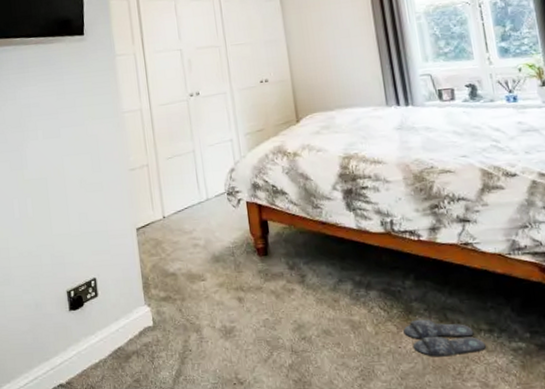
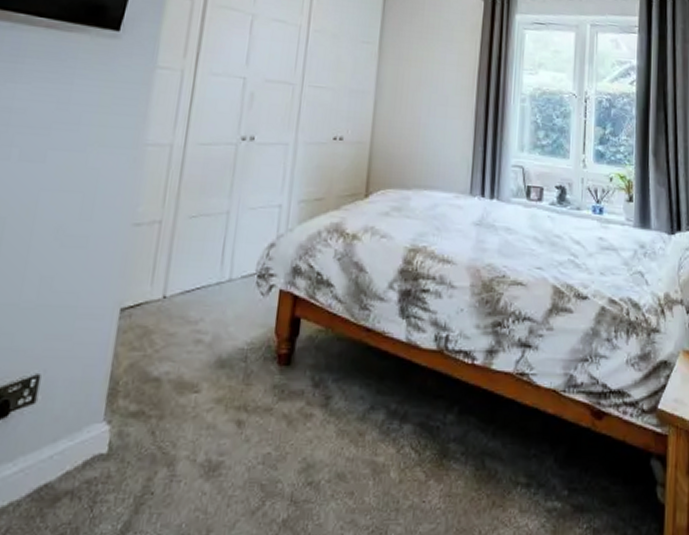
slippers: present [403,319,486,357] -> none [432,465,519,517]

